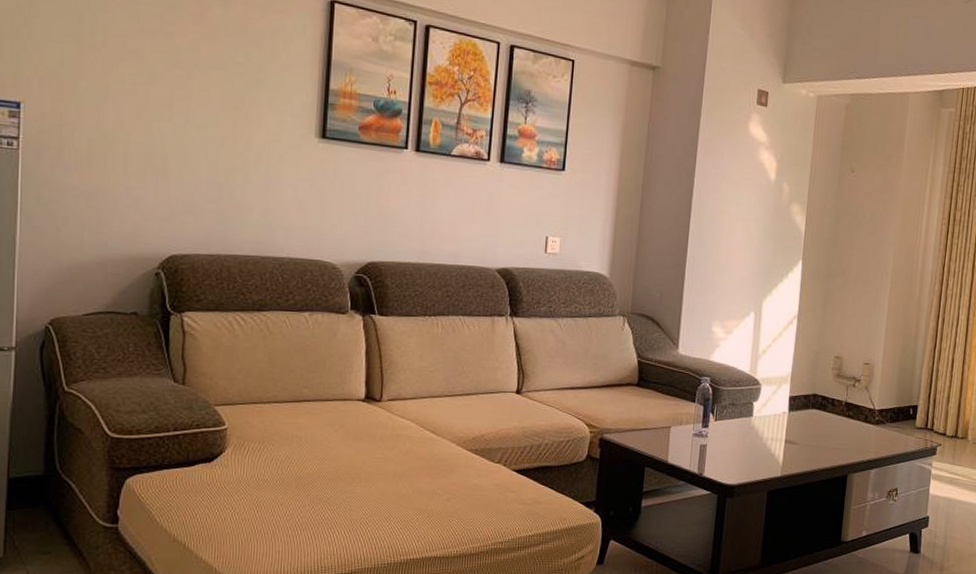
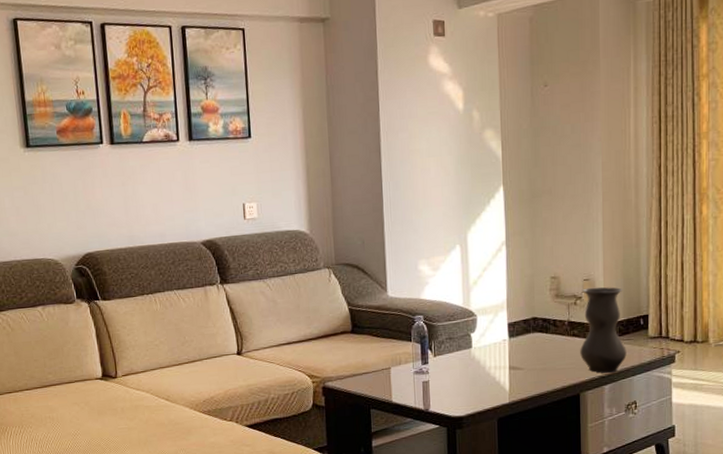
vase: none [852,371,899,457] -> present [580,286,627,373]

